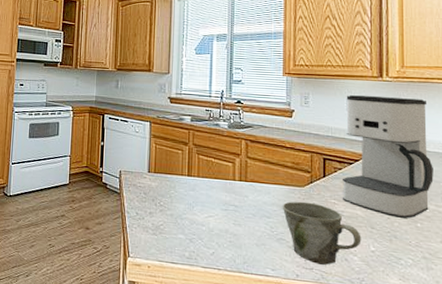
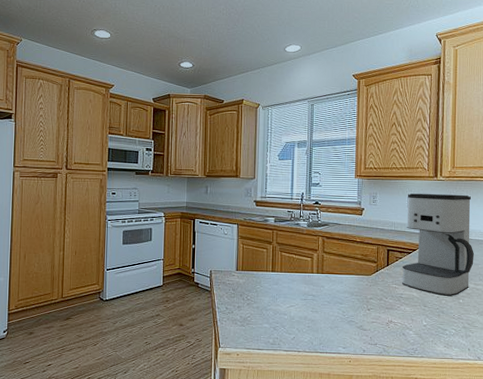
mug: present [282,201,362,265] -> none [352,288,416,340]

